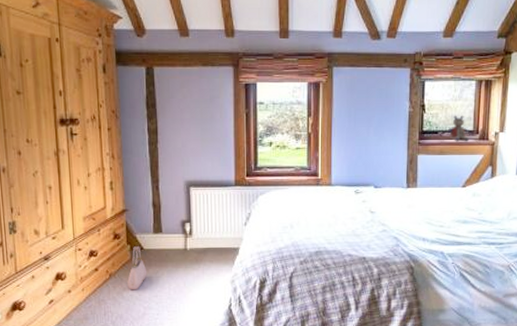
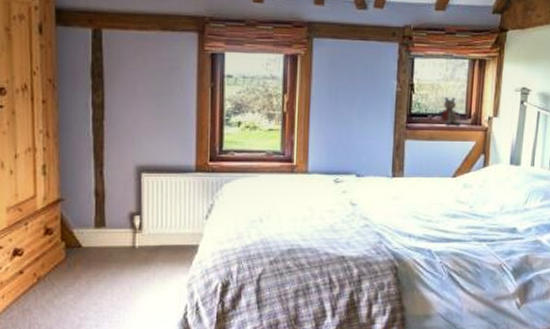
handbag: present [127,246,147,291] -> none [60,244,85,297]

